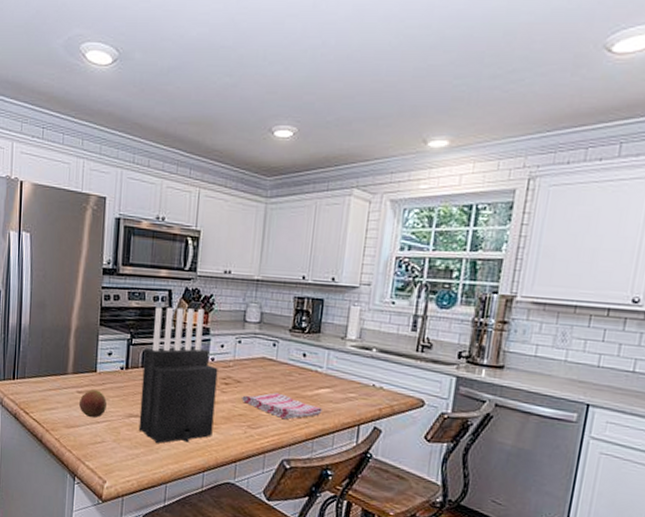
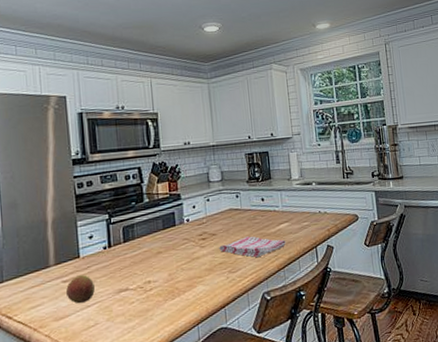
knife block: present [138,307,218,443] -> none [124,178,200,310]

